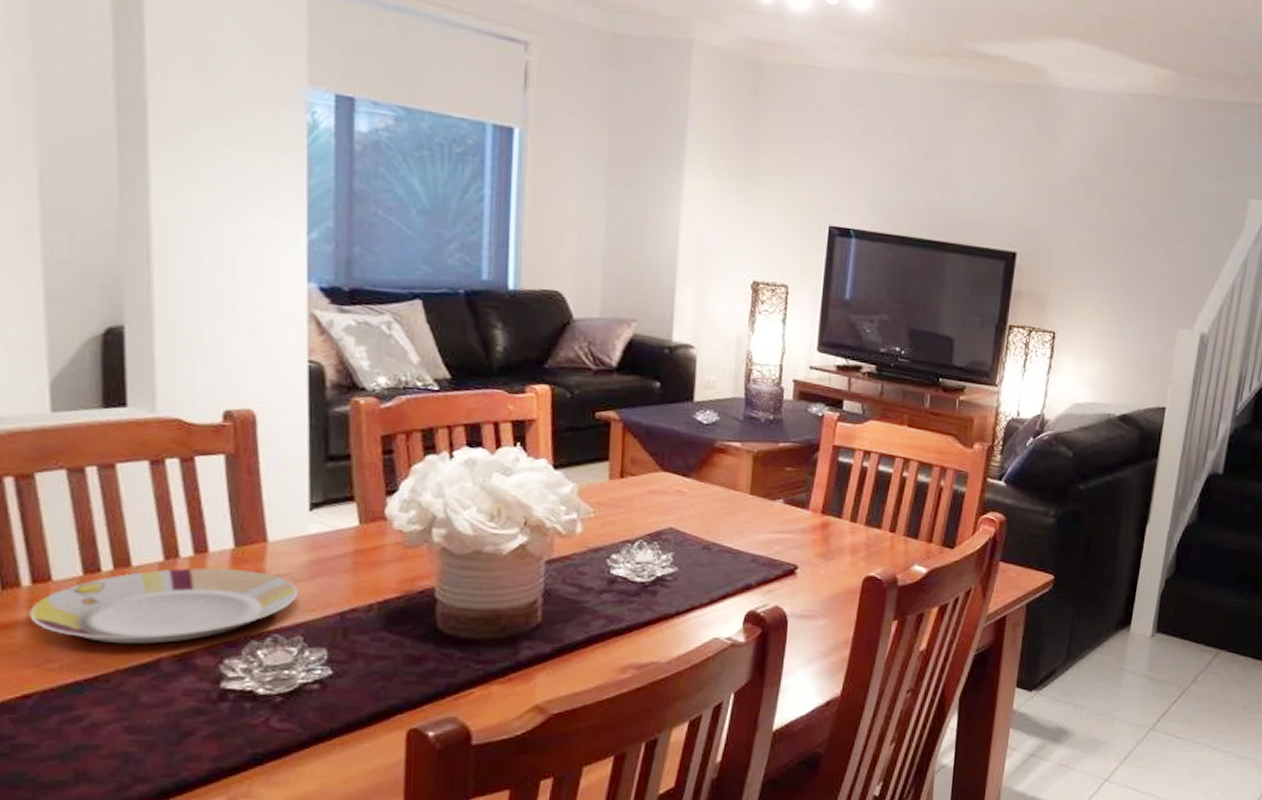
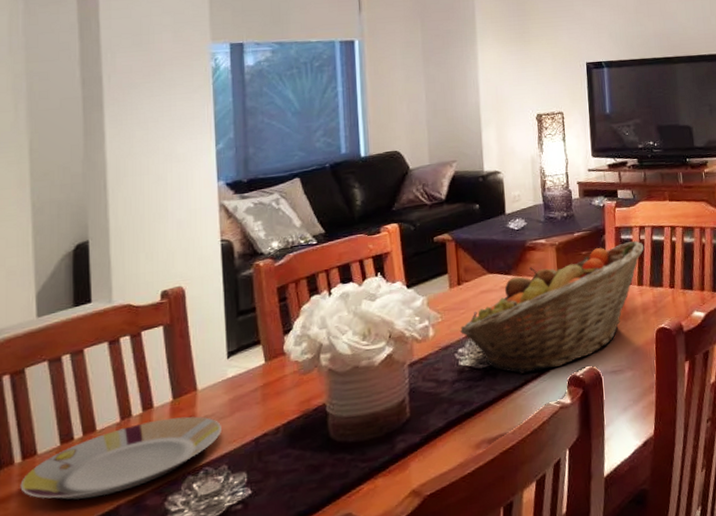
fruit basket: none [616,466,866,599] -> present [459,240,645,374]

